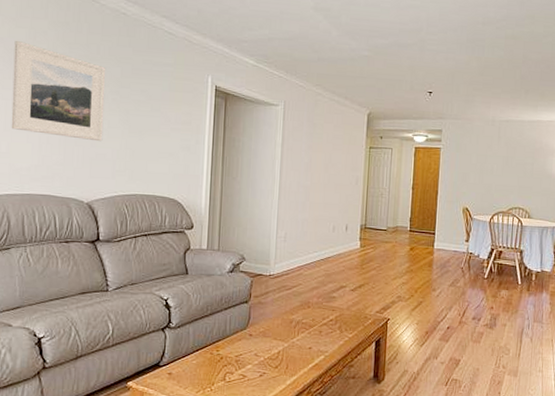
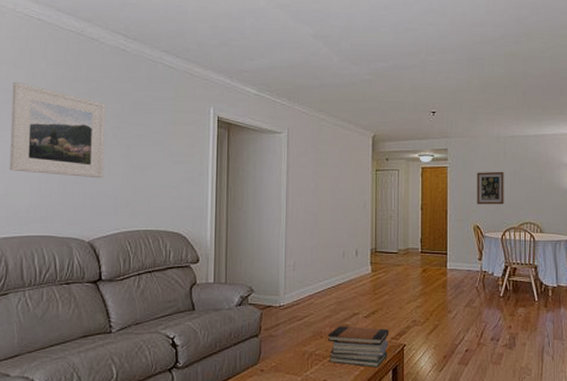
book stack: none [314,297,374,339] -> present [327,326,389,368]
wall art: none [467,155,497,189] -> present [477,171,504,205]

